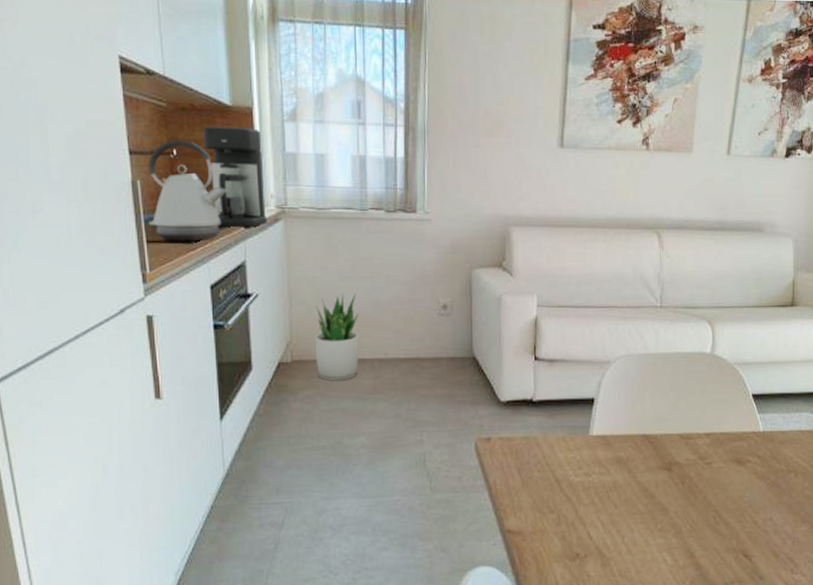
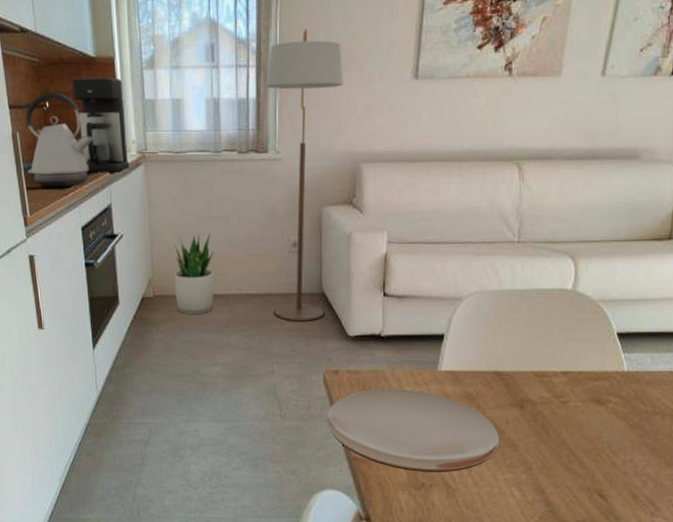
floor lamp: none [414,92,492,387] -> present [265,28,344,322]
plate: none [478,455,651,542] -> present [326,388,500,473]

